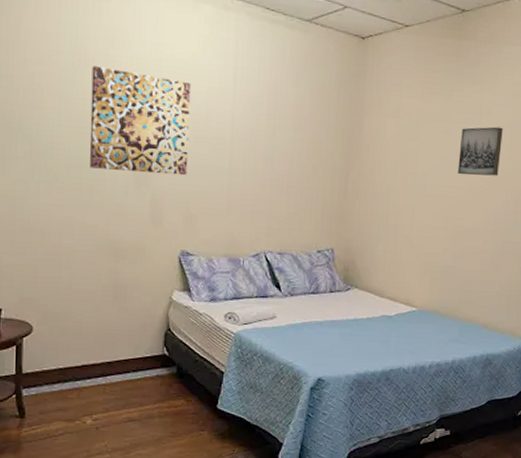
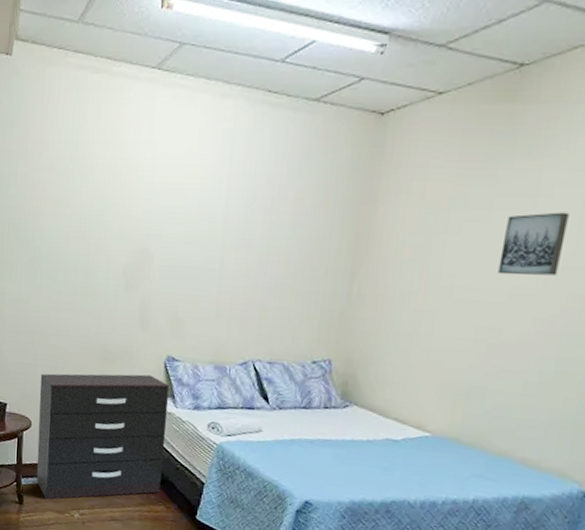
dresser: none [40,270,185,409] -> present [36,373,170,500]
wall art: present [90,66,192,176] -> none [85,170,185,279]

